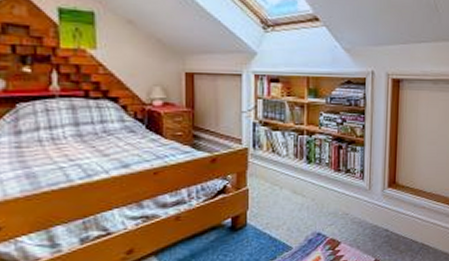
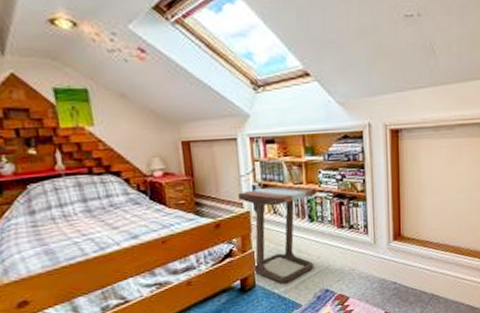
side table: none [238,125,324,234] -> present [238,186,330,293]

